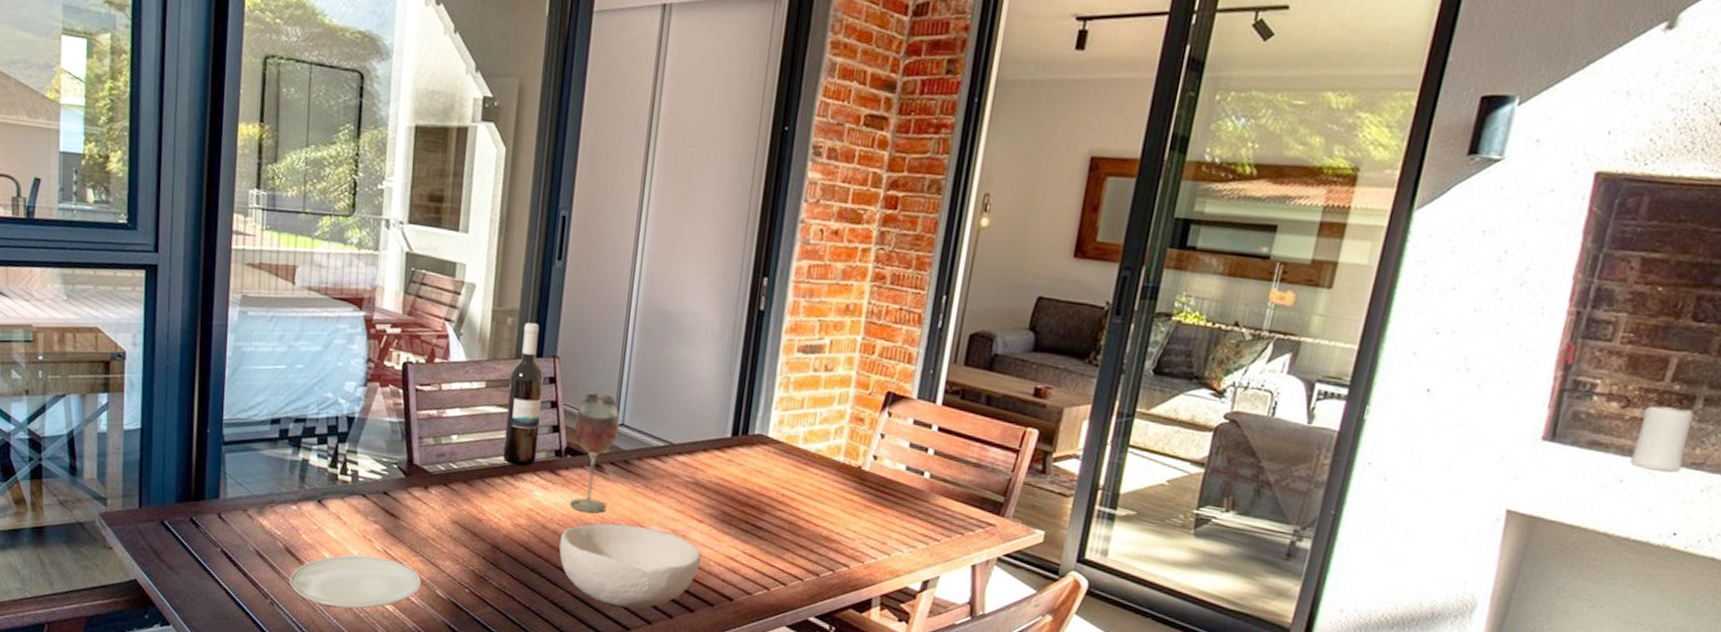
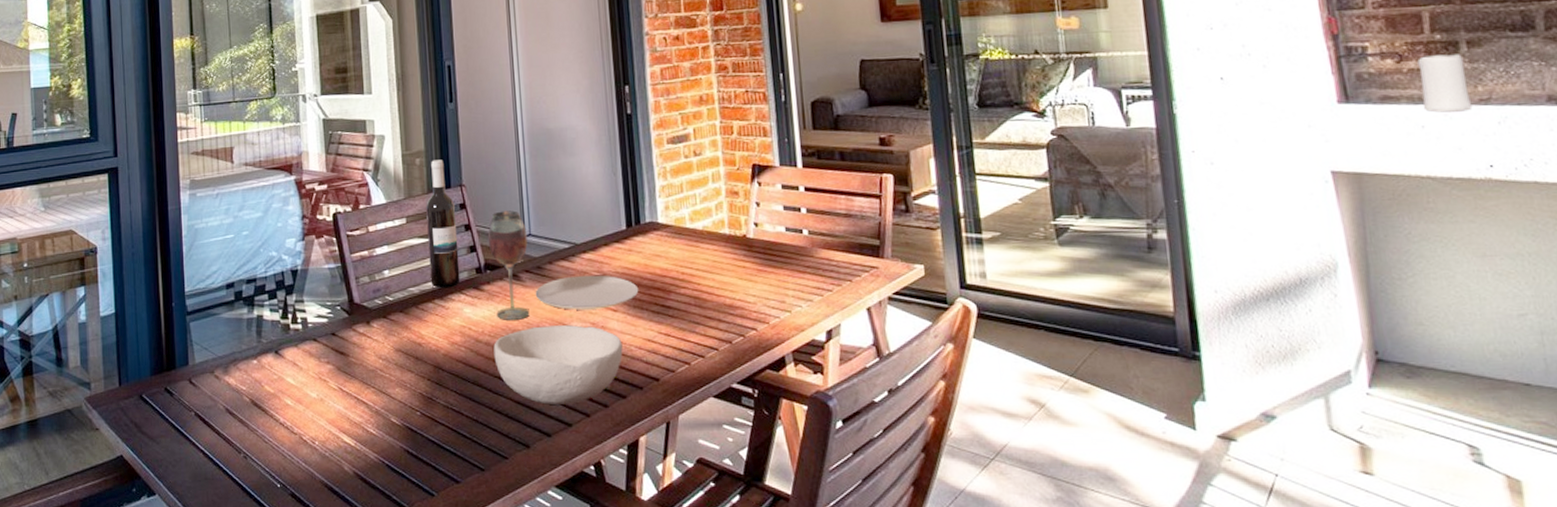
plate: present [289,554,421,609] -> none [258,396,376,451]
plate: none [616,477,732,518] -> present [535,275,639,310]

